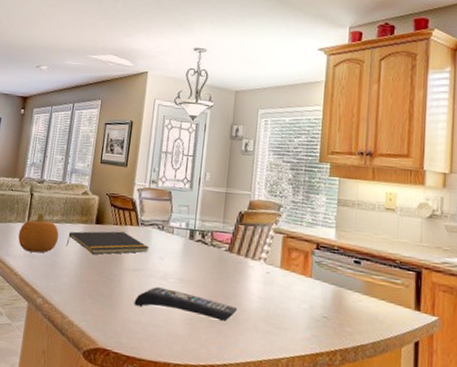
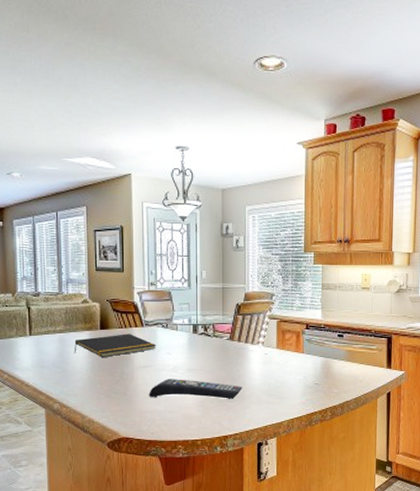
fruit: present [18,212,59,253] -> none [22,325,66,363]

